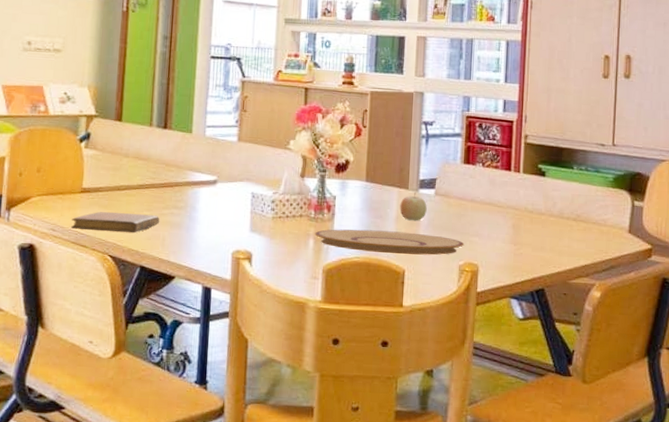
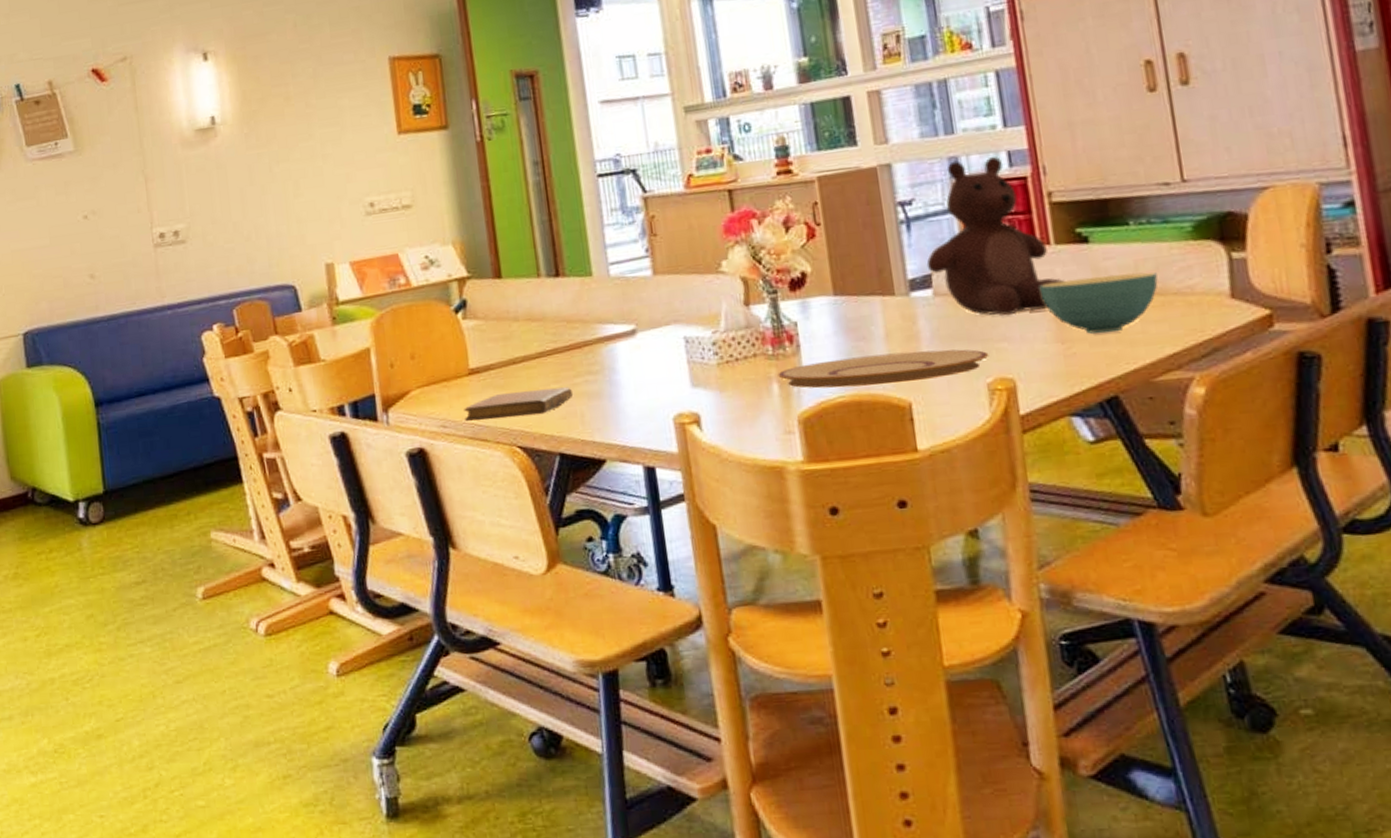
fruit: present [400,192,427,221] -> none [887,297,927,337]
teddy bear: none [434,99,525,219] -> present [926,156,1065,316]
cereal bowl: none [507,200,585,243] -> present [1039,272,1158,334]

